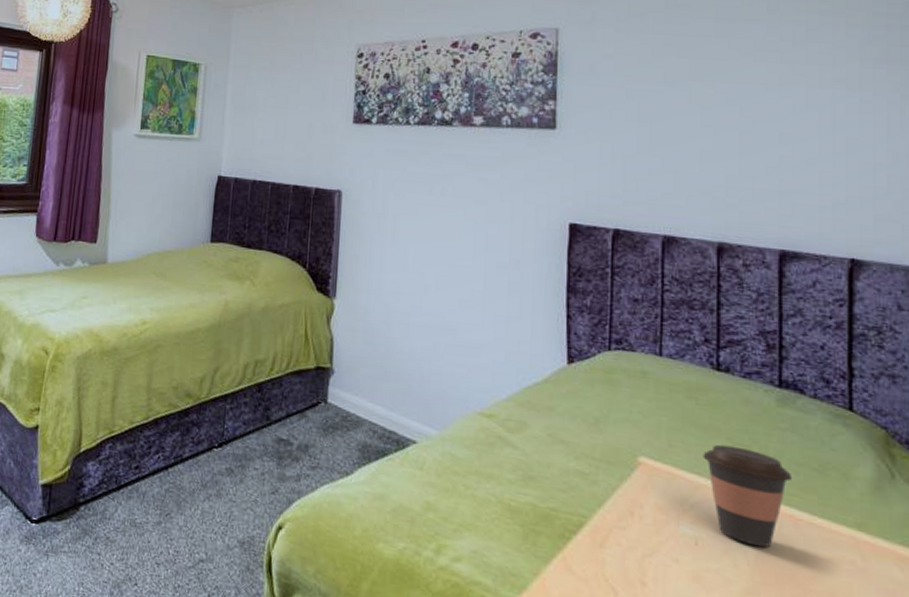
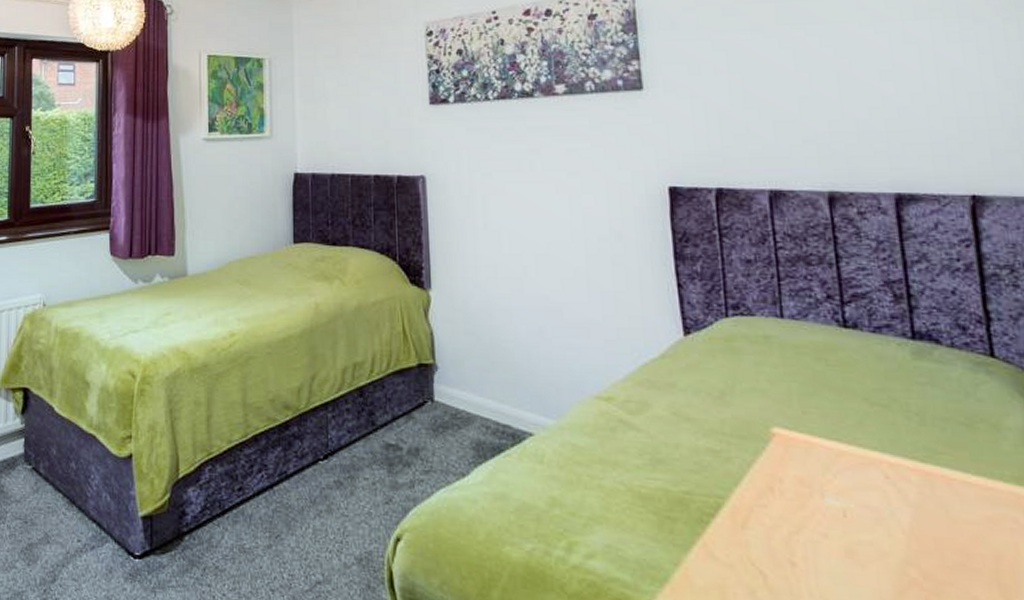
coffee cup: present [703,444,793,548] -> none [840,406,940,513]

